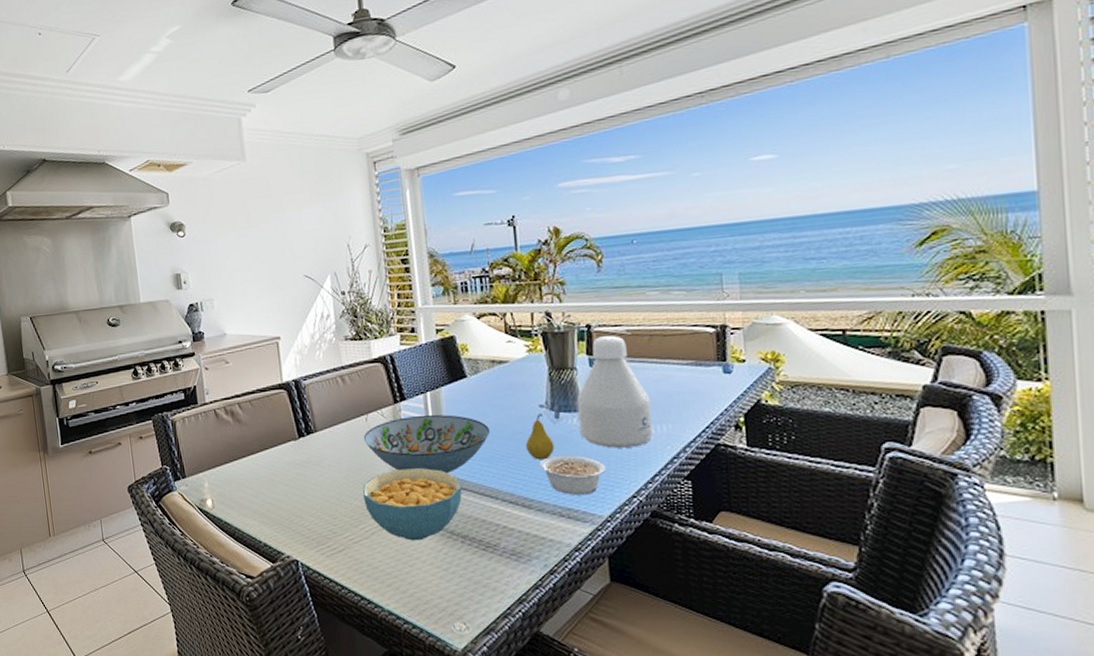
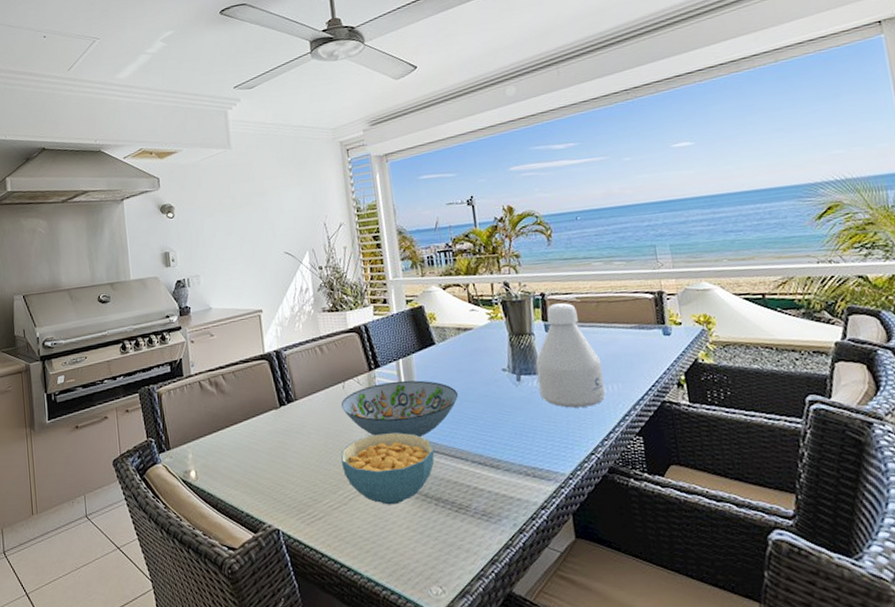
fruit: present [525,414,555,460] -> none [491,377,518,422]
legume: present [539,456,605,495] -> none [504,416,565,455]

